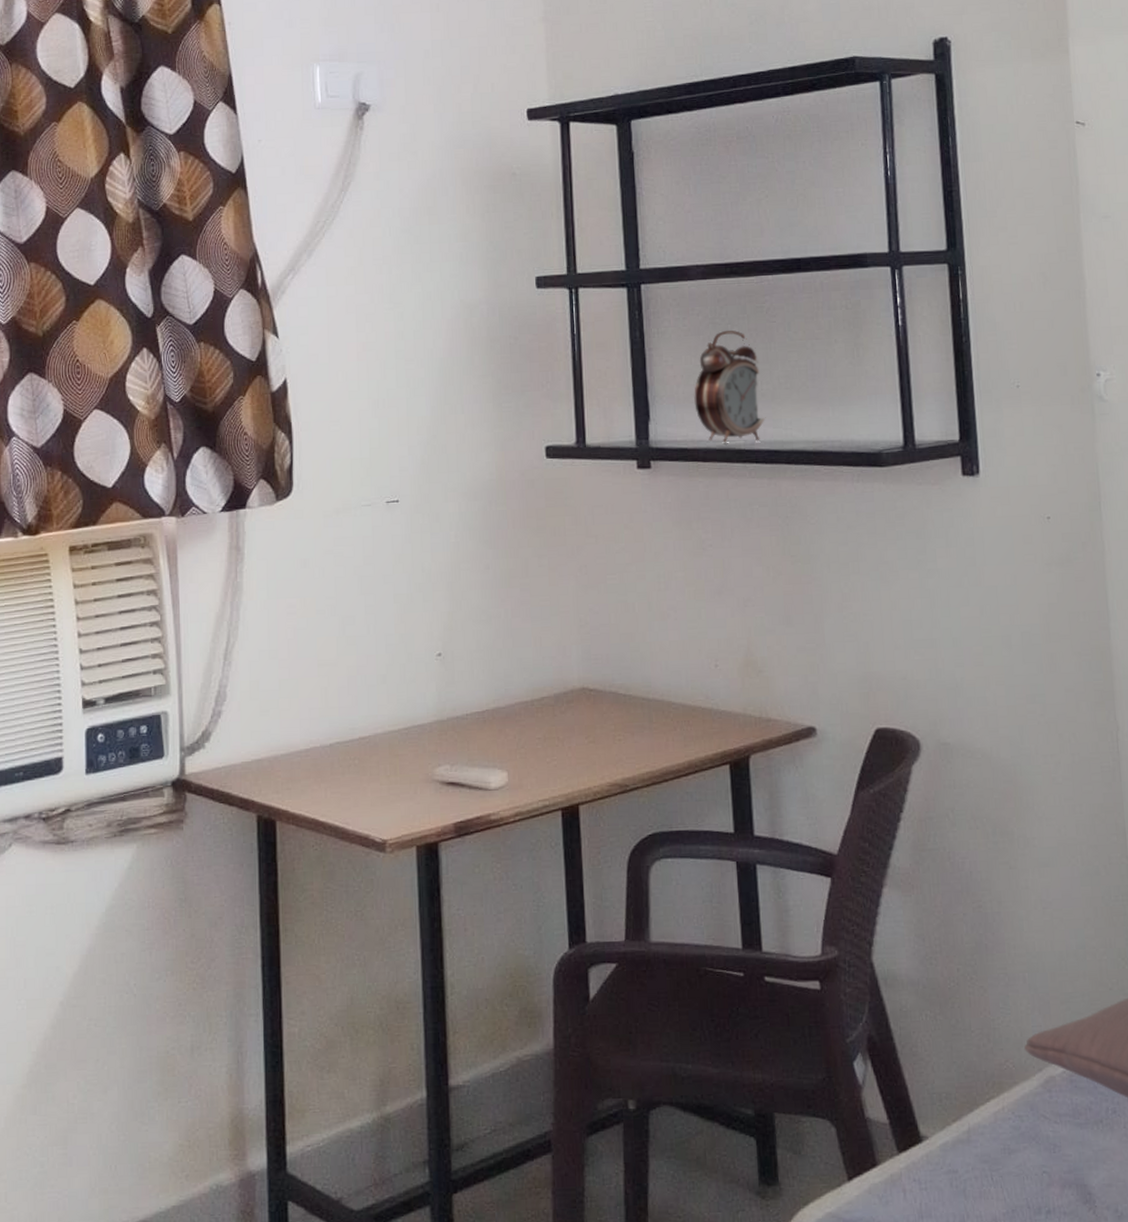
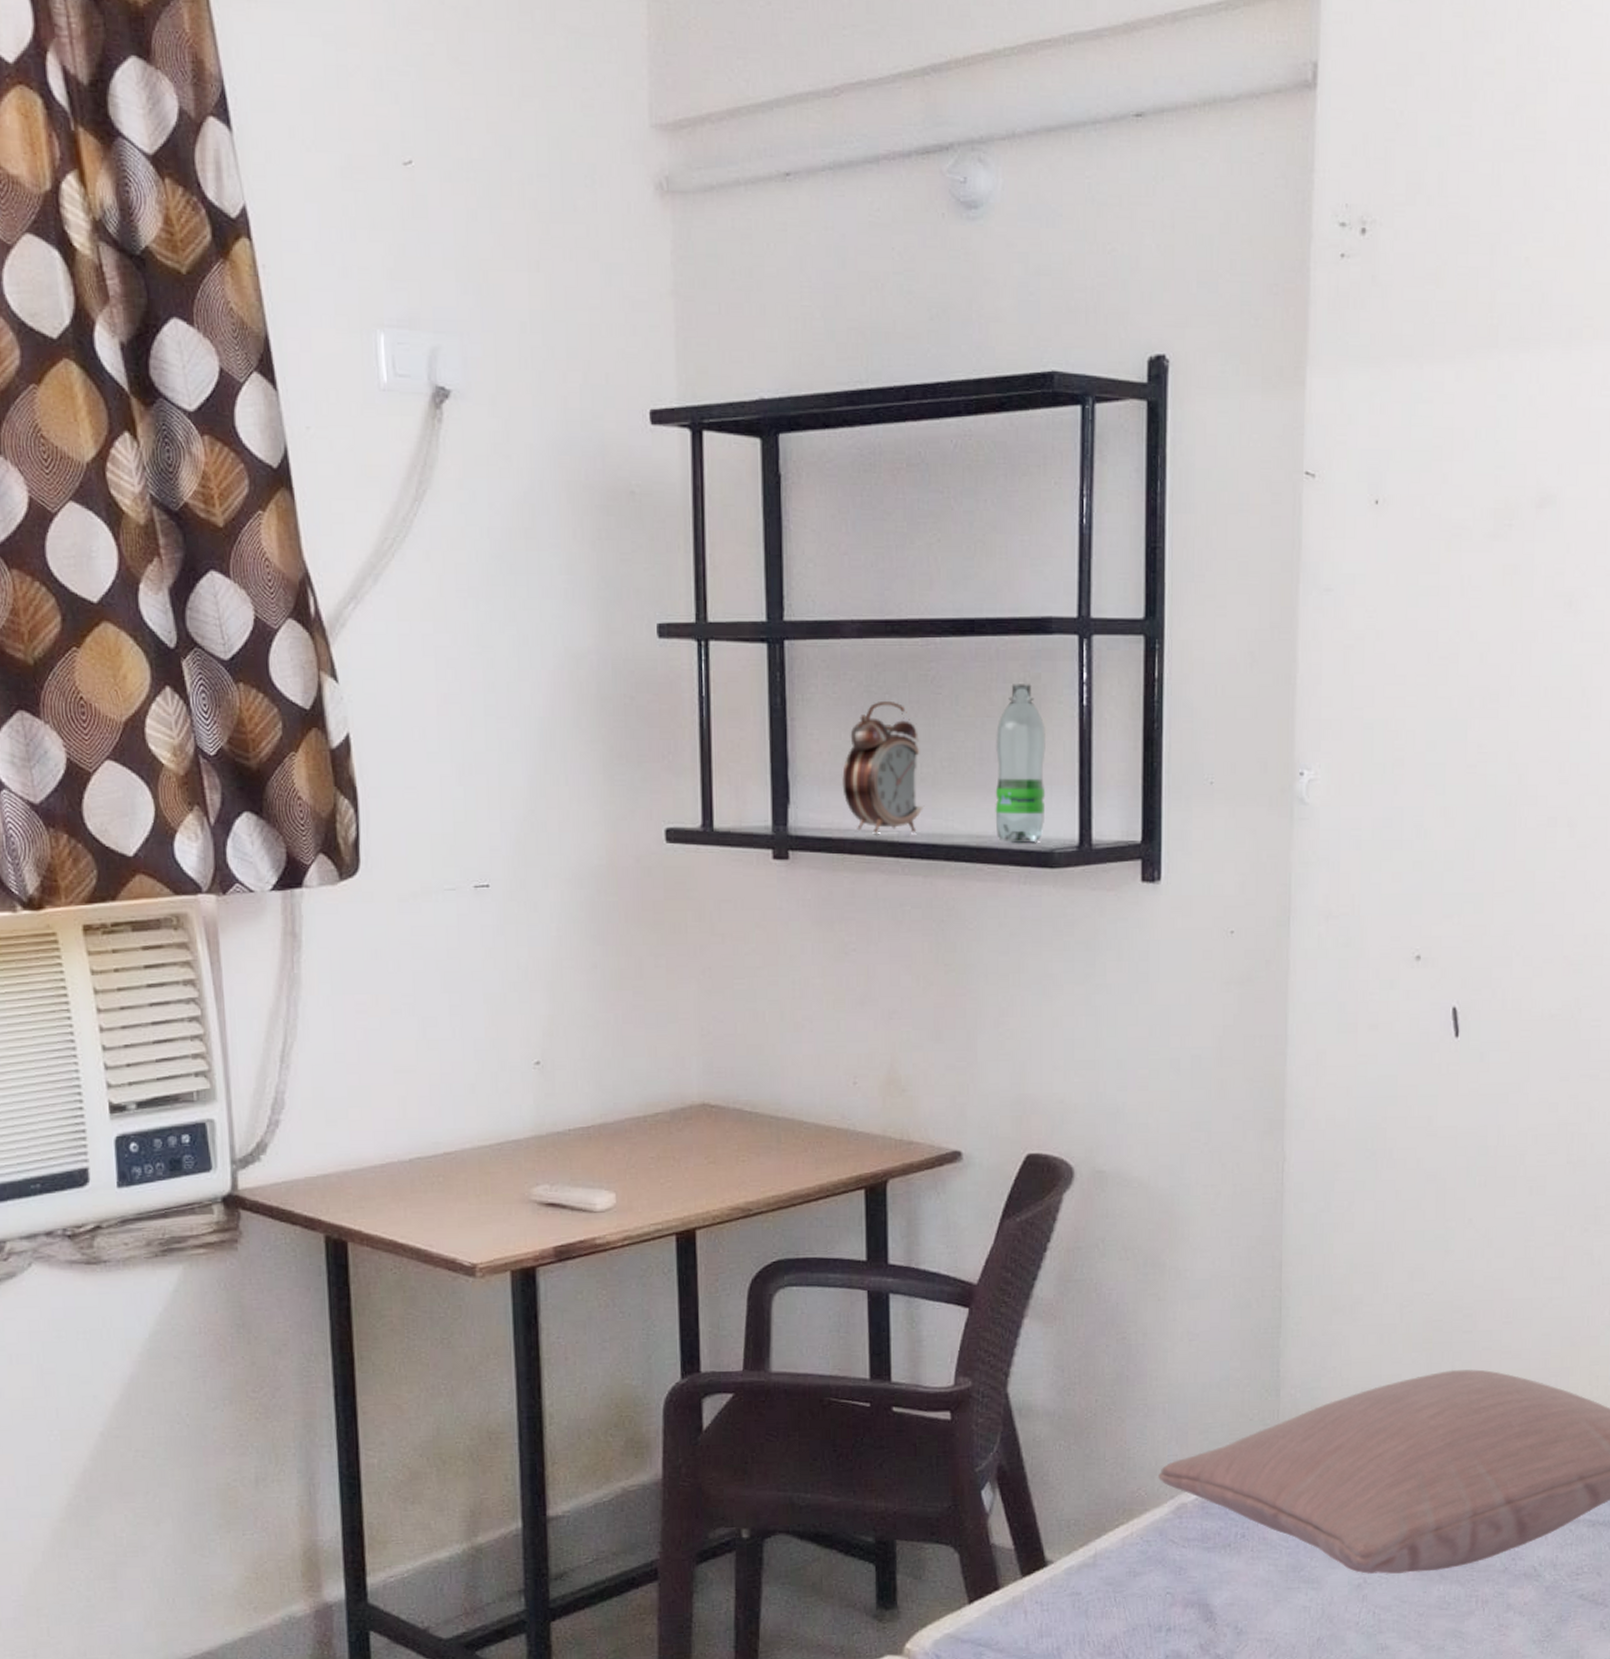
bottle: none [824,310,872,446] -> present [995,684,1046,843]

